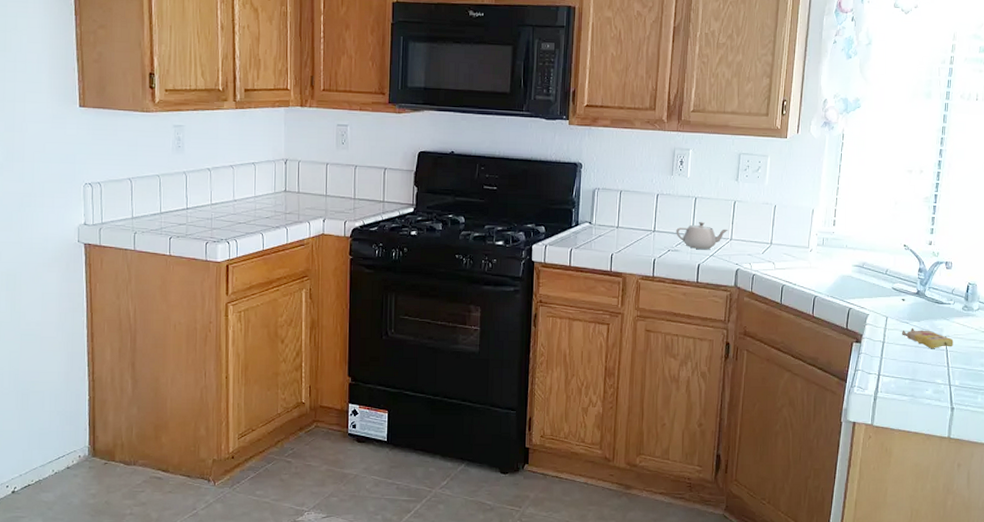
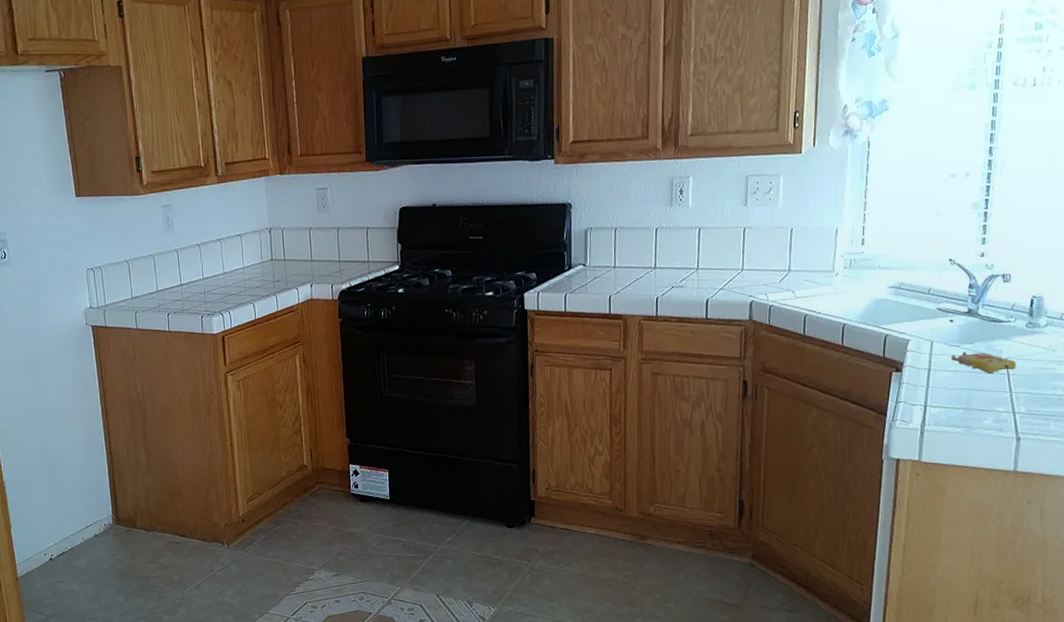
teapot: present [676,221,728,250] -> none [679,253,739,284]

